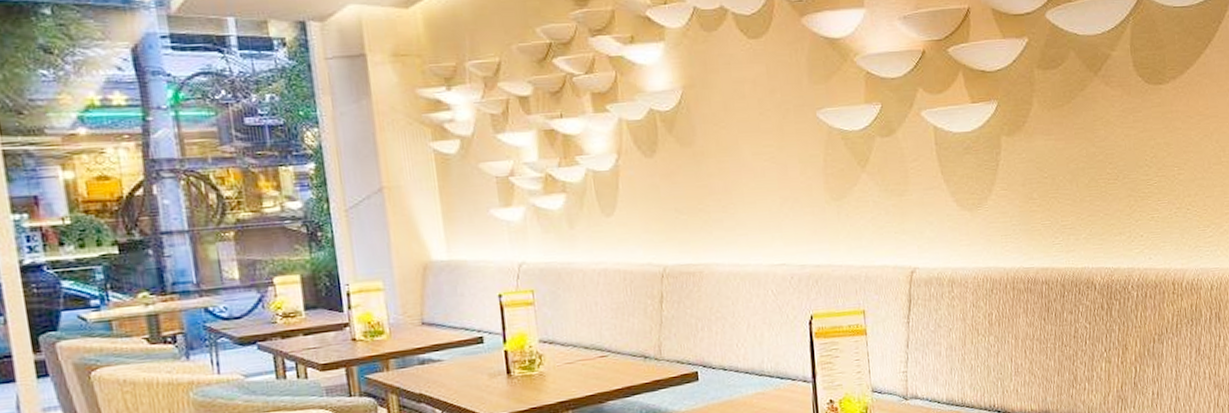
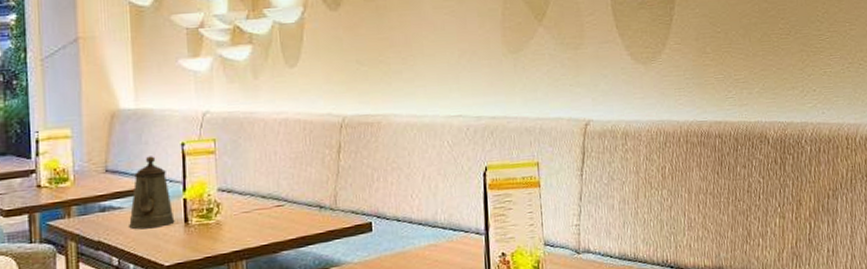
coffee pot: none [450,308,497,382] -> present [129,156,175,230]

